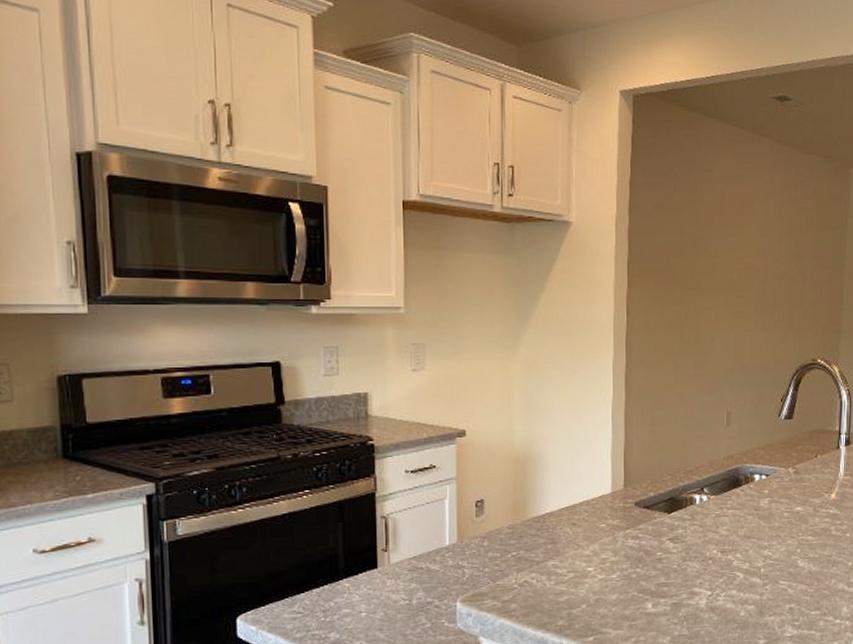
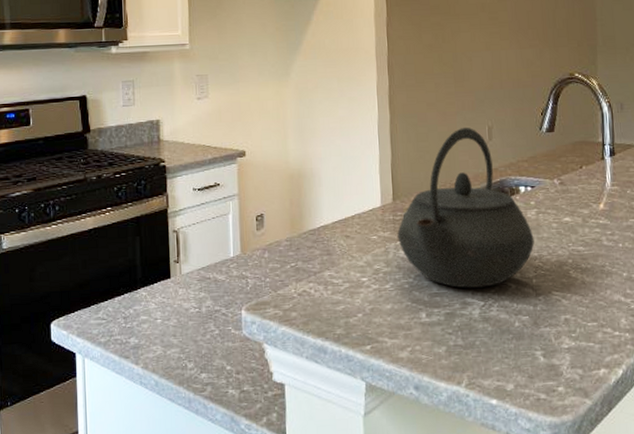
kettle: none [627,412,765,578] -> present [397,128,535,288]

